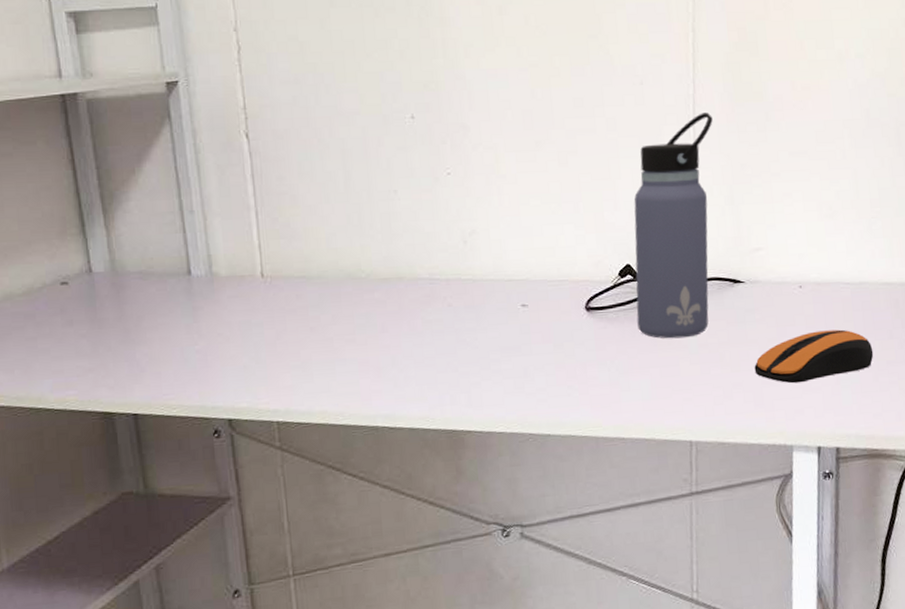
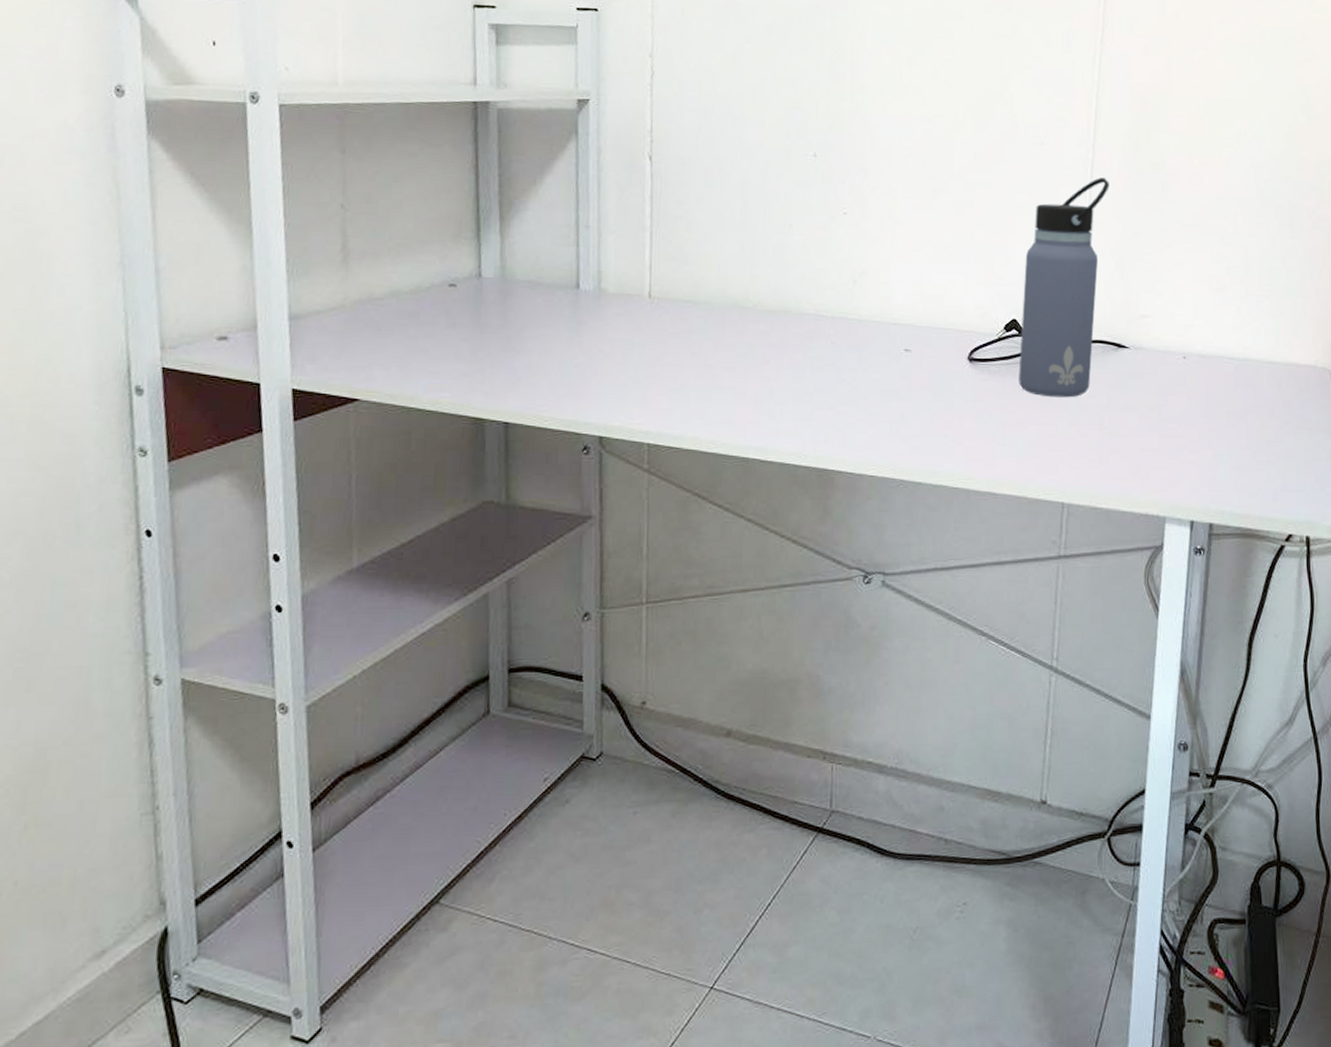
computer mouse: present [754,329,874,384] -> none [1132,403,1253,454]

